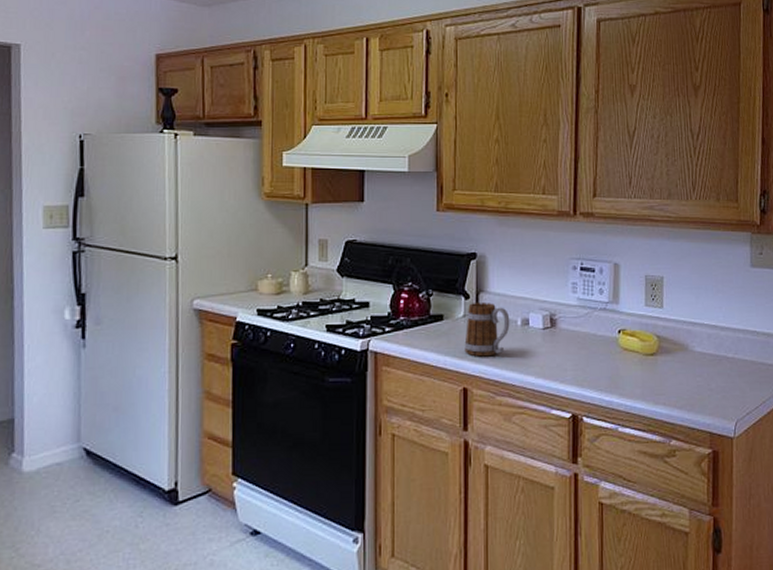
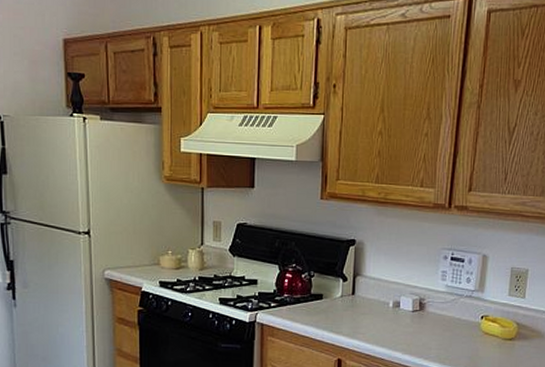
mug: present [464,302,510,357] -> none [340,284,383,333]

